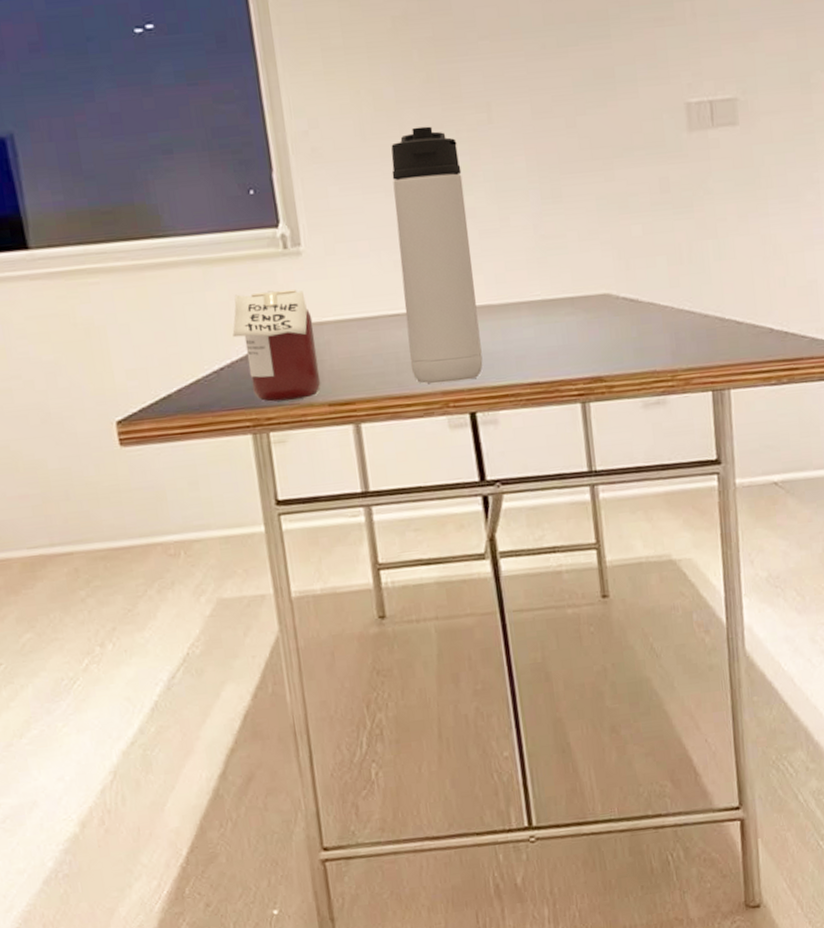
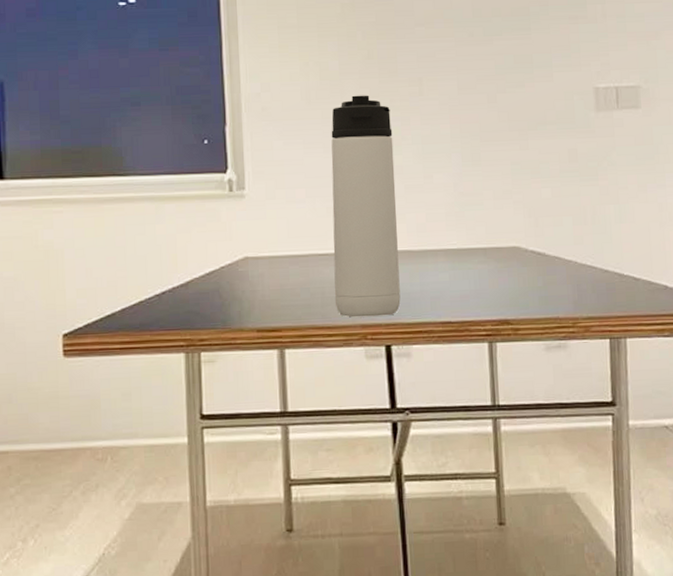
jar: present [232,290,321,402] -> none [176,227,252,325]

